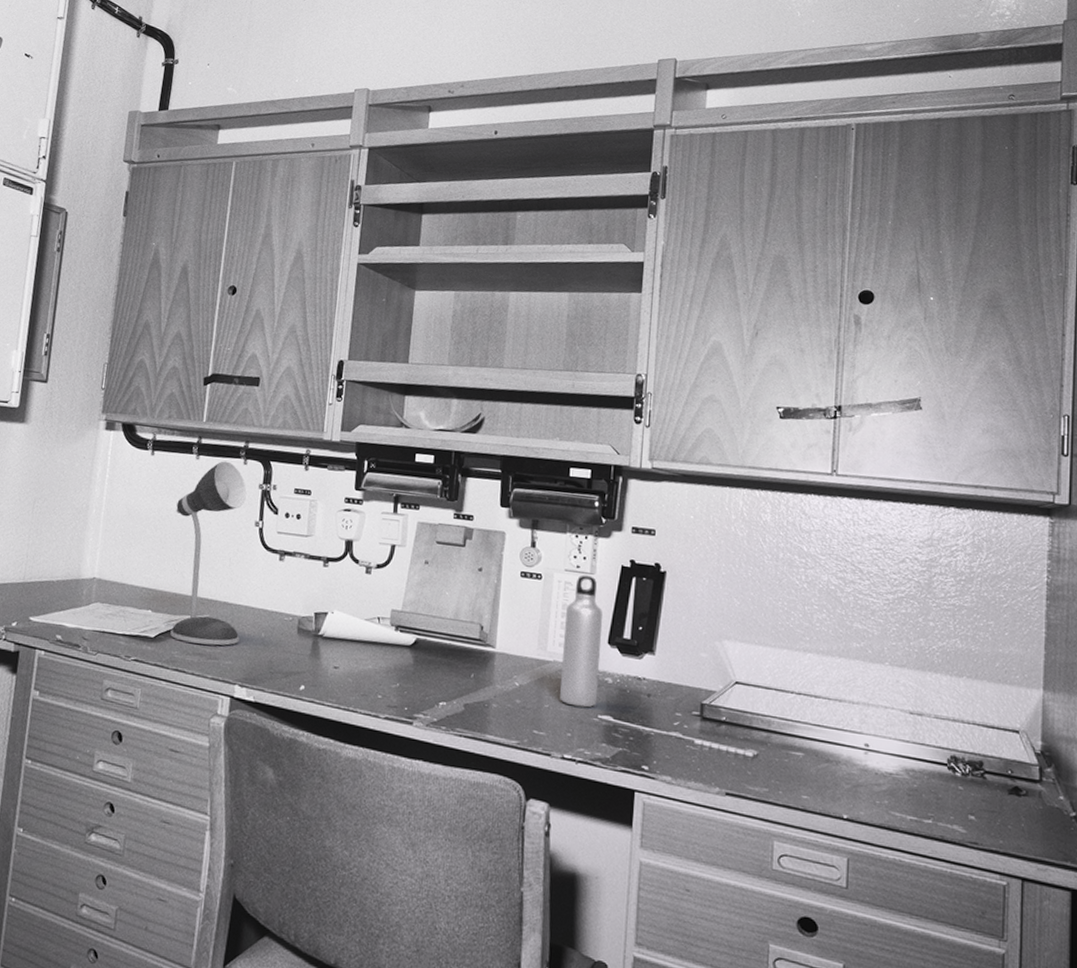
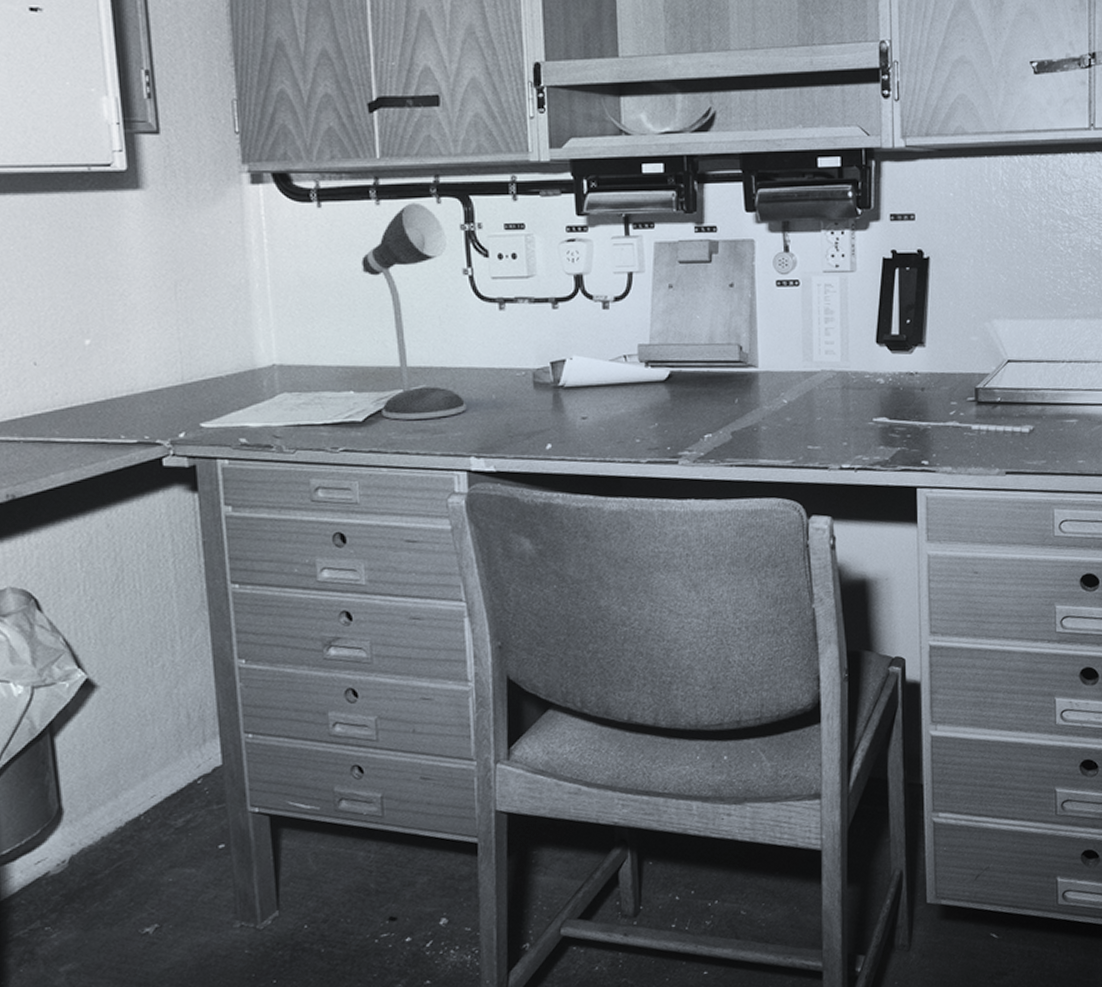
water bottle: present [560,575,603,708] -> none [828,274,871,414]

